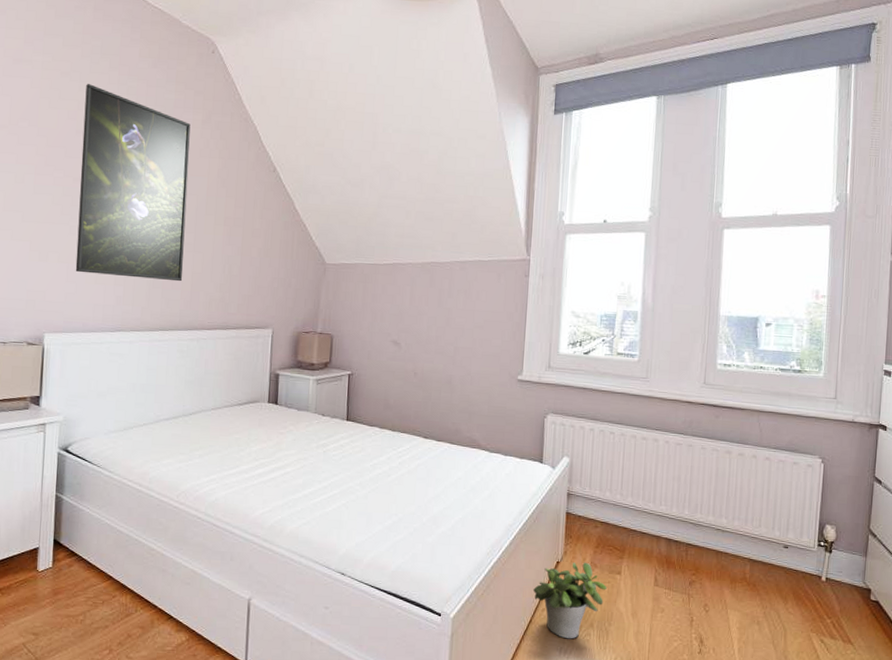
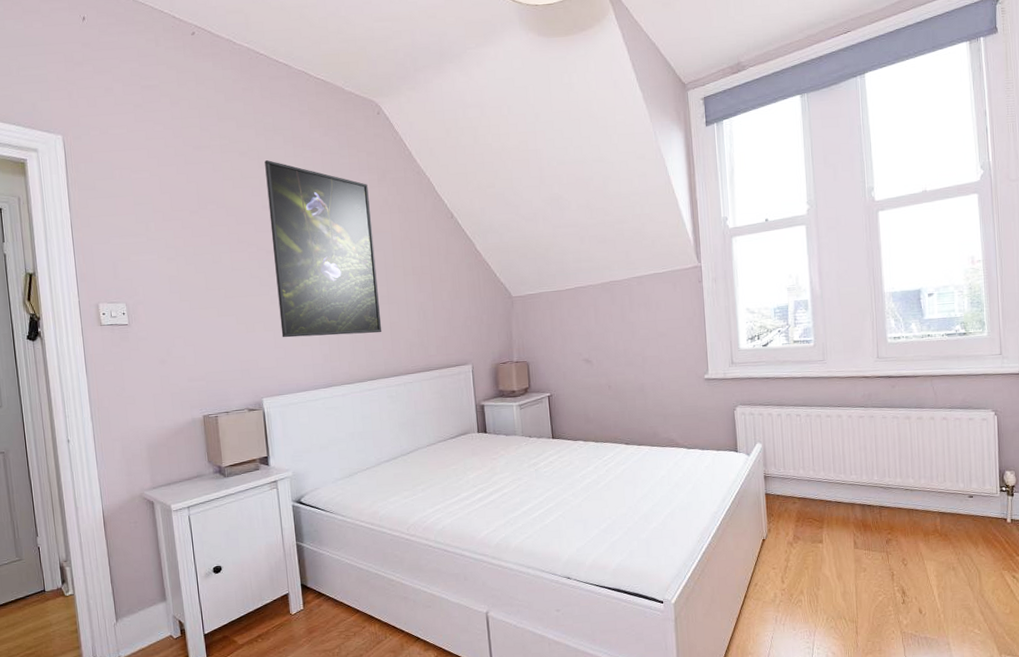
potted plant: present [533,562,607,639] -> none [744,536,811,608]

